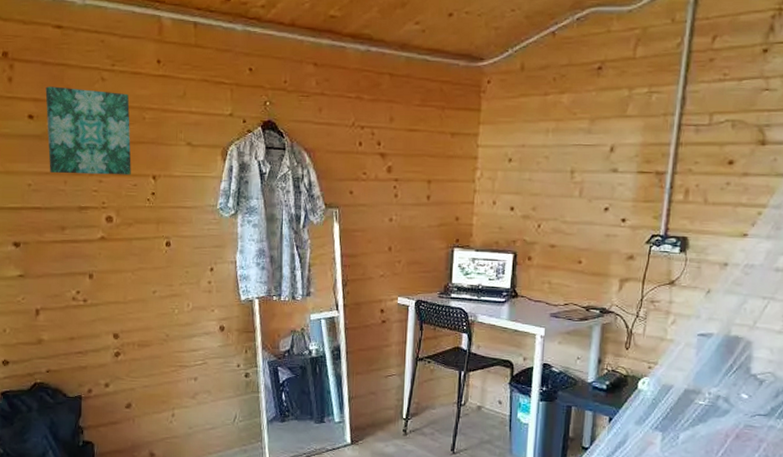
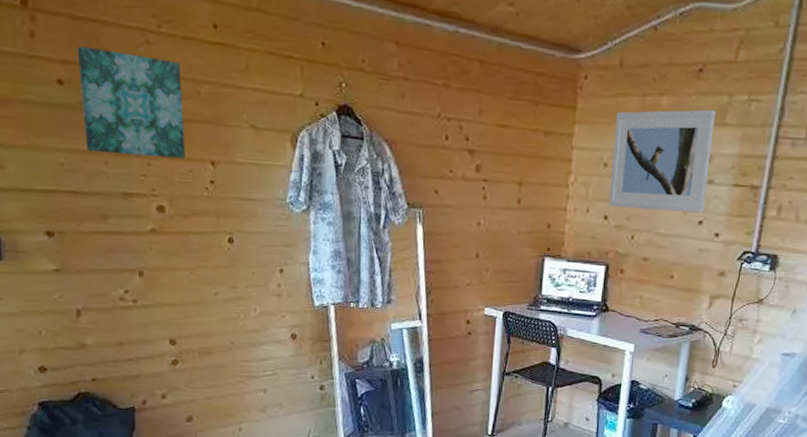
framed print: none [514,104,616,201] -> present [608,109,716,214]

